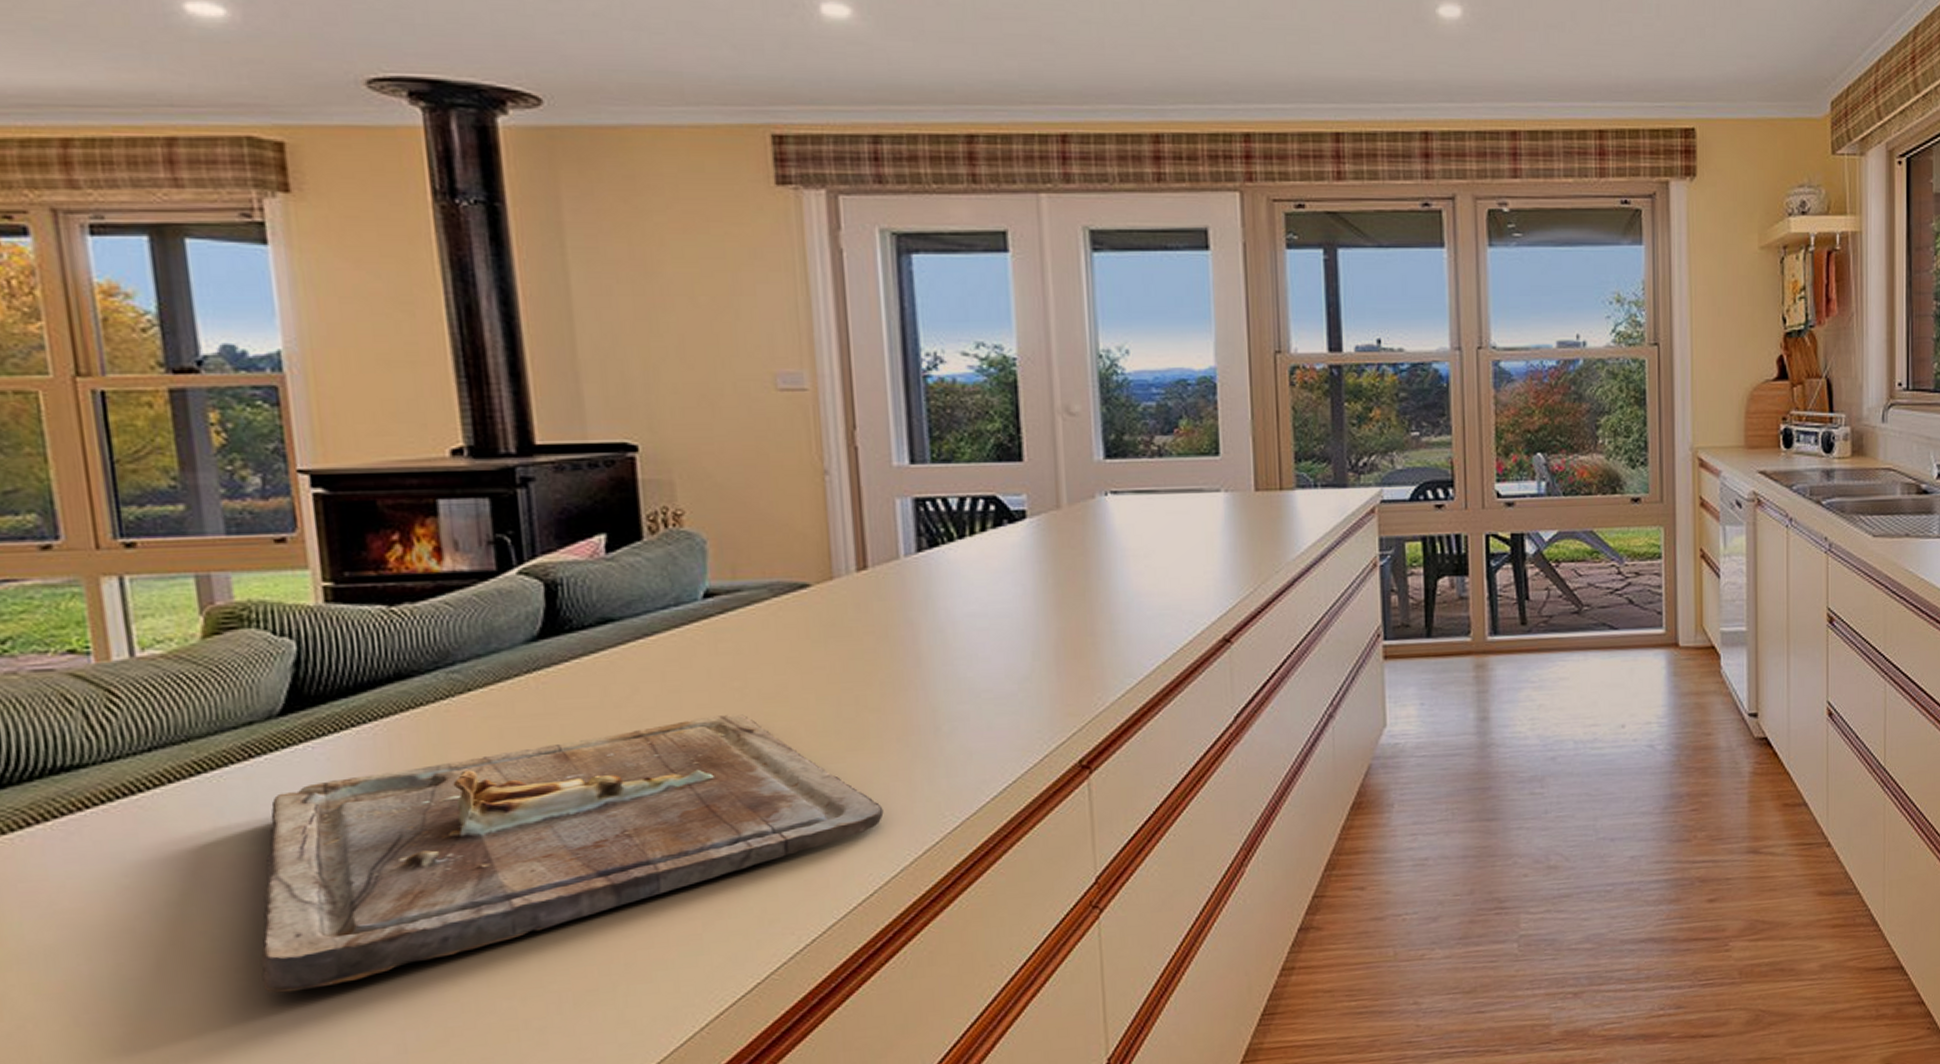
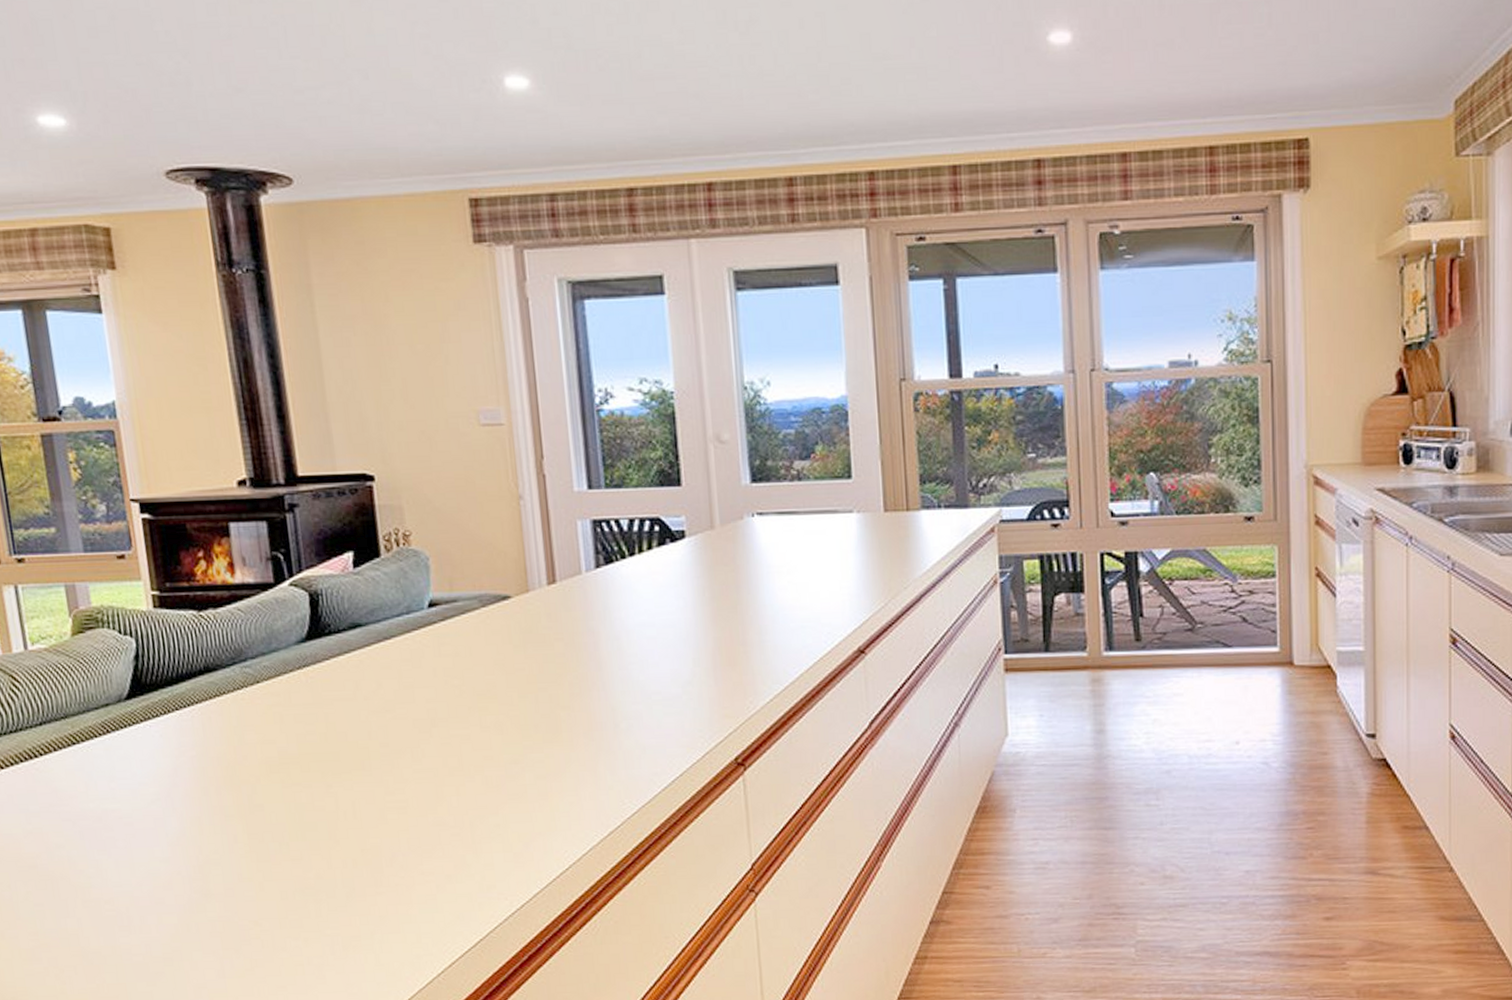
cutting board: present [261,714,884,993] -> none [121,708,575,923]

